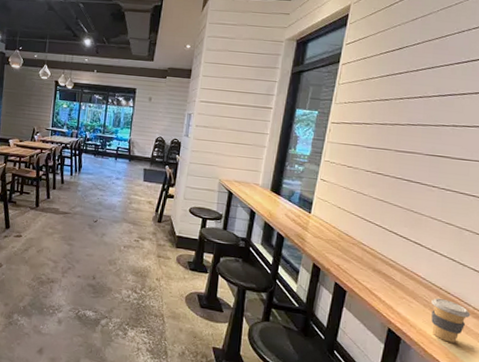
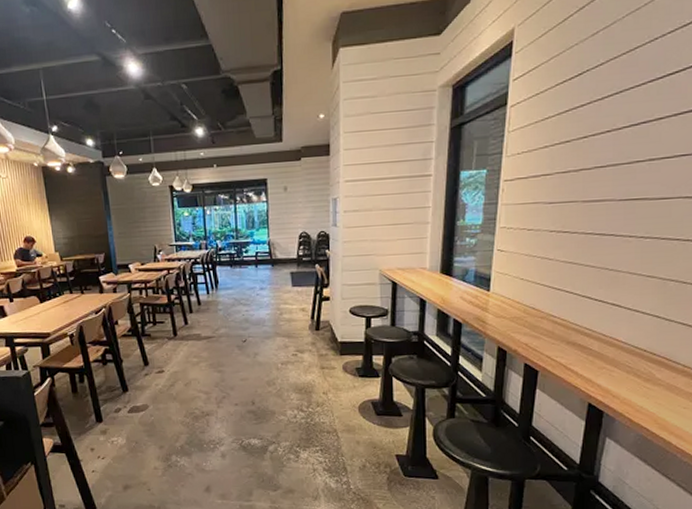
coffee cup: present [431,298,471,343] -> none [635,361,680,407]

